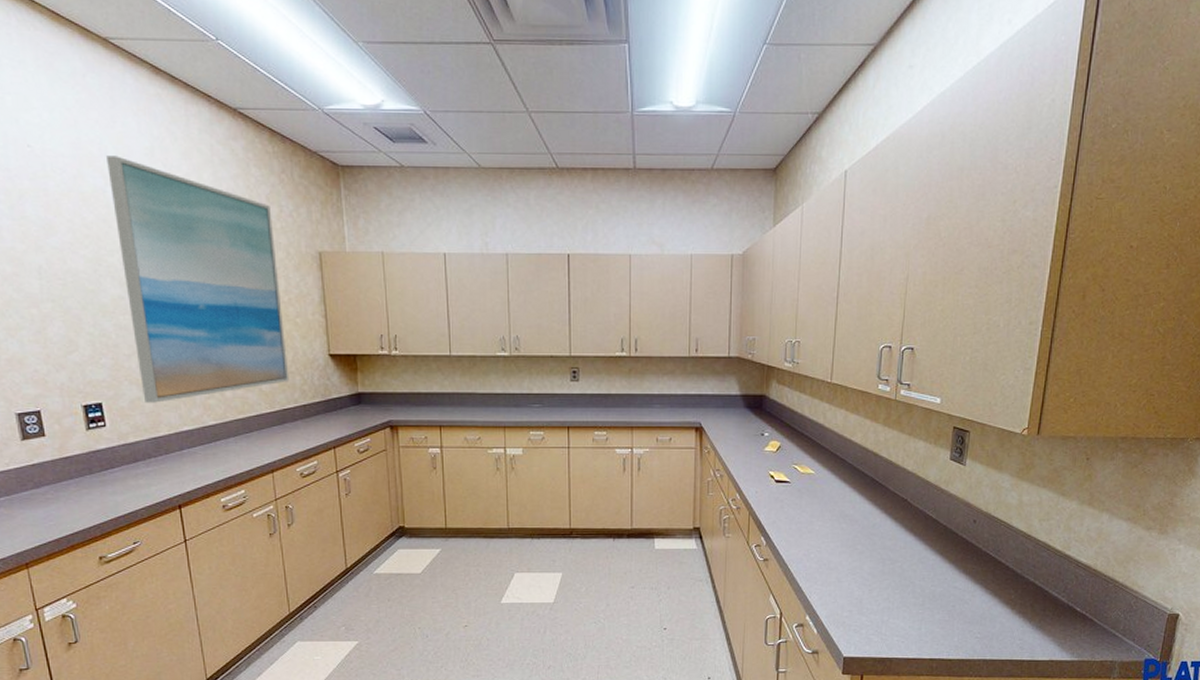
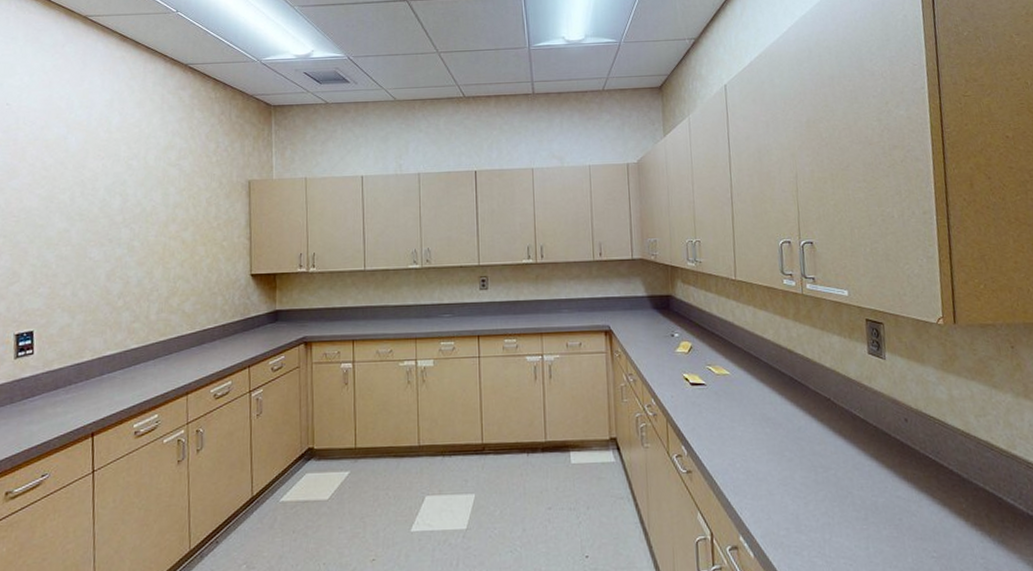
wall art: present [107,155,290,403] -> none [71,108,212,329]

